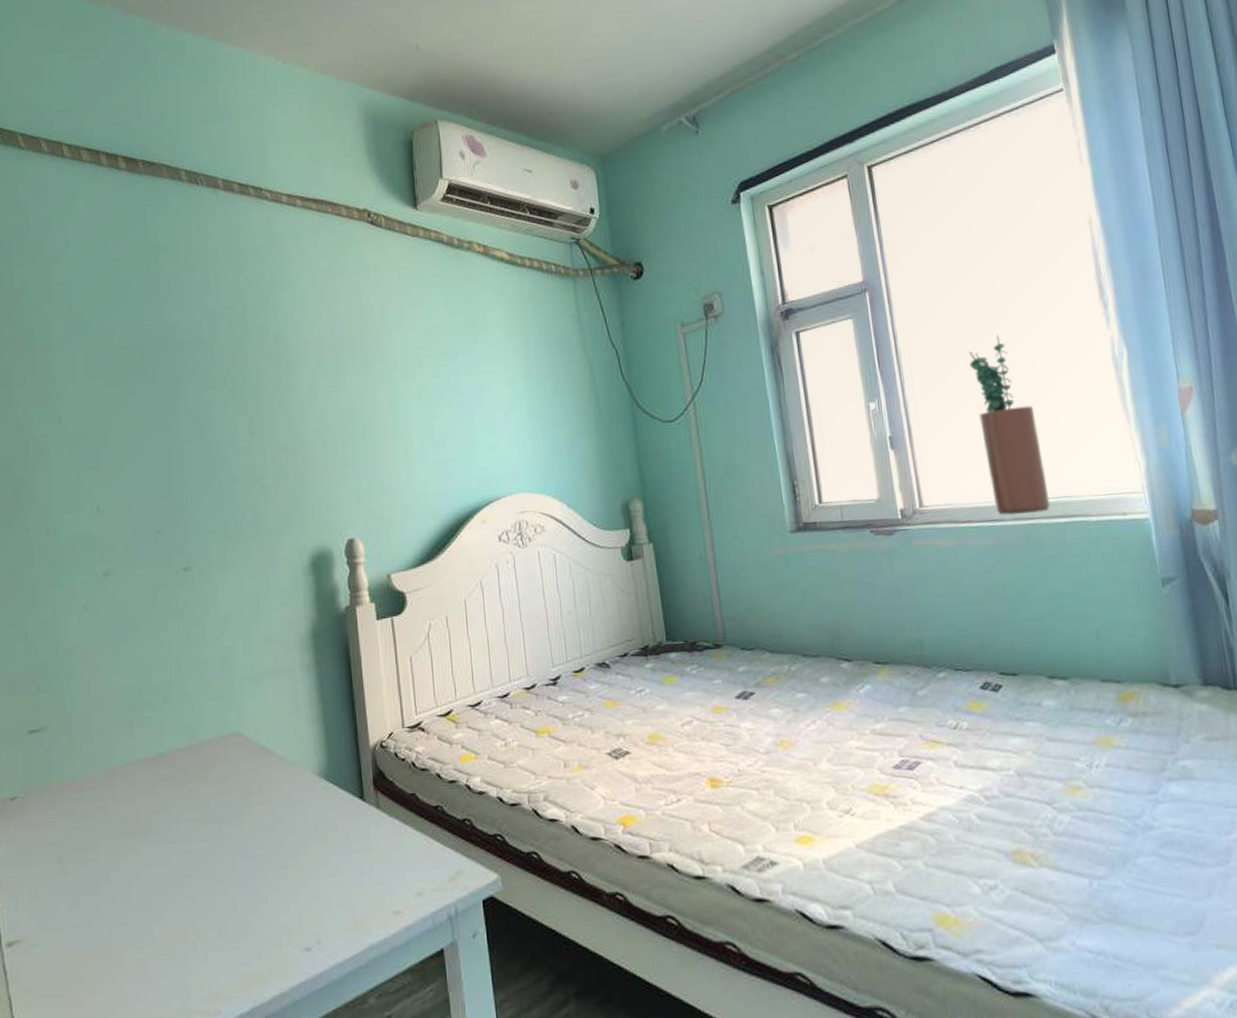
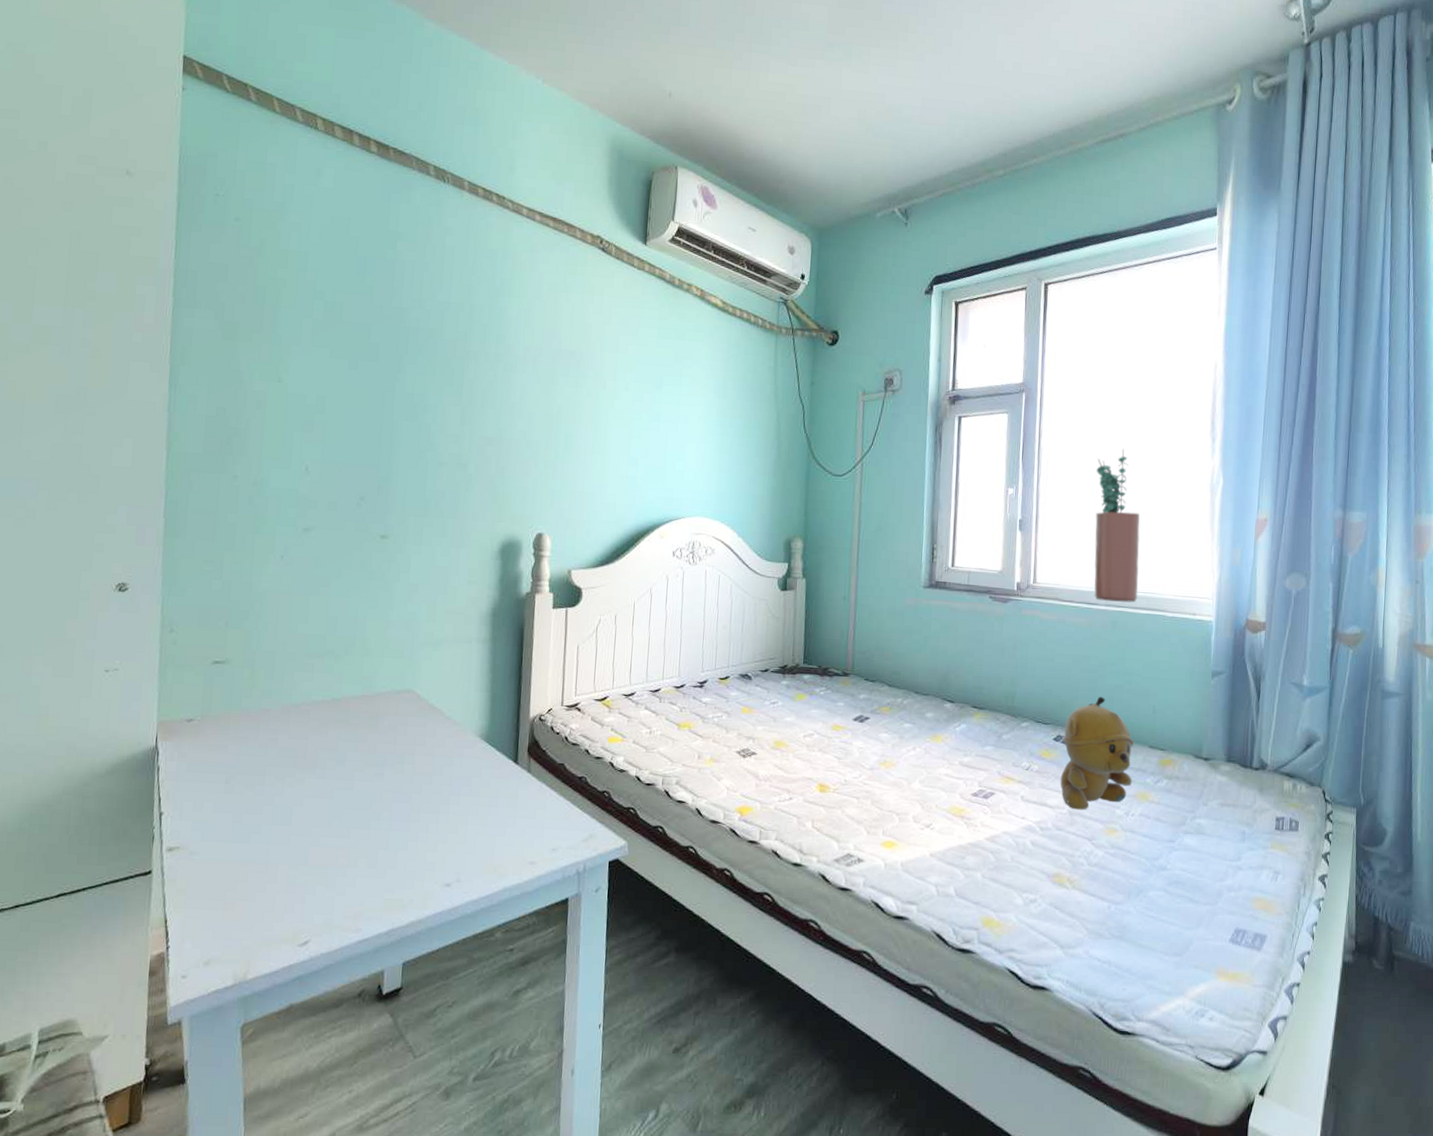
stuffed bear: none [991,628,1089,769] -> present [1060,696,1134,810]

